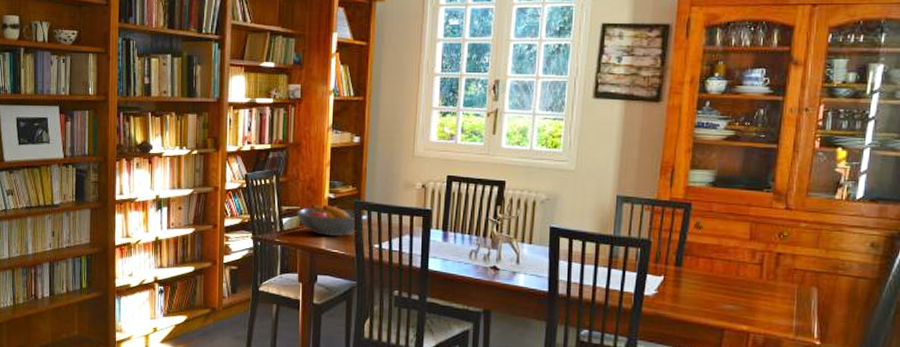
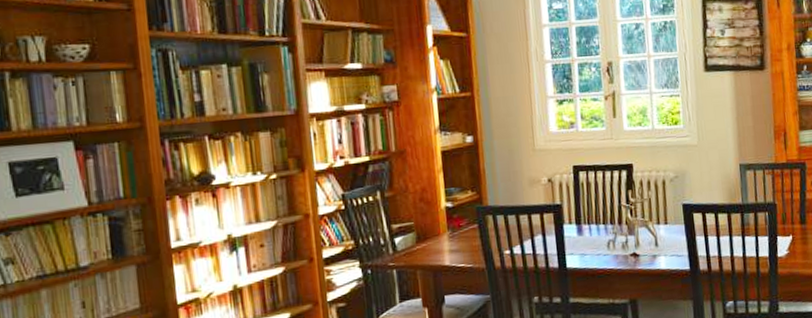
fruit bowl: present [296,204,368,236] -> none [410,215,494,250]

